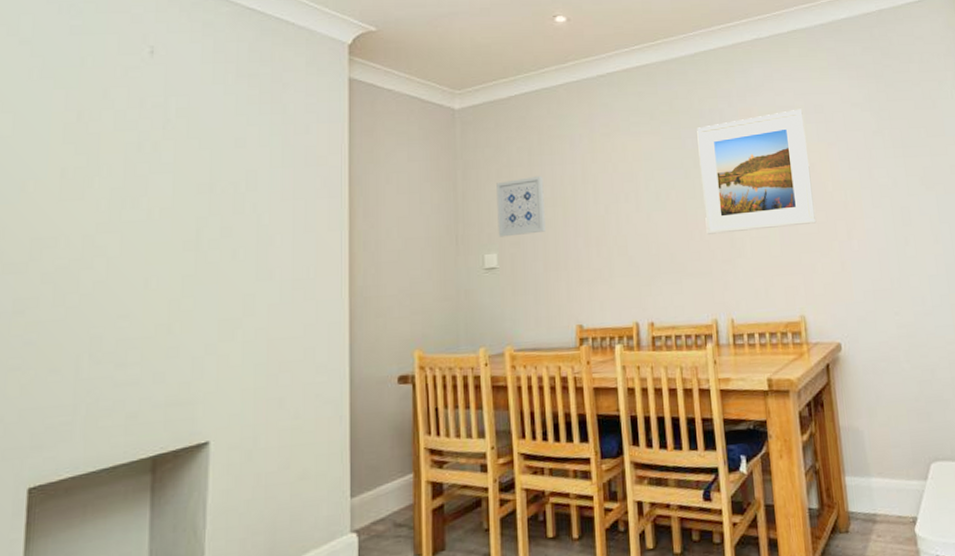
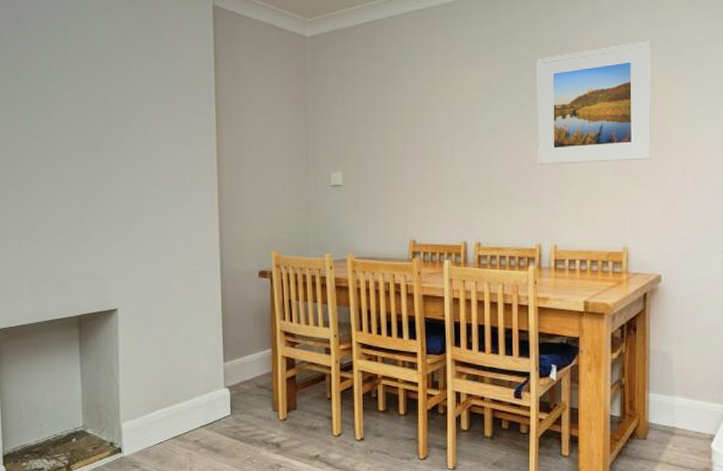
wall art: present [496,175,546,237] -> none [342,102,386,158]

